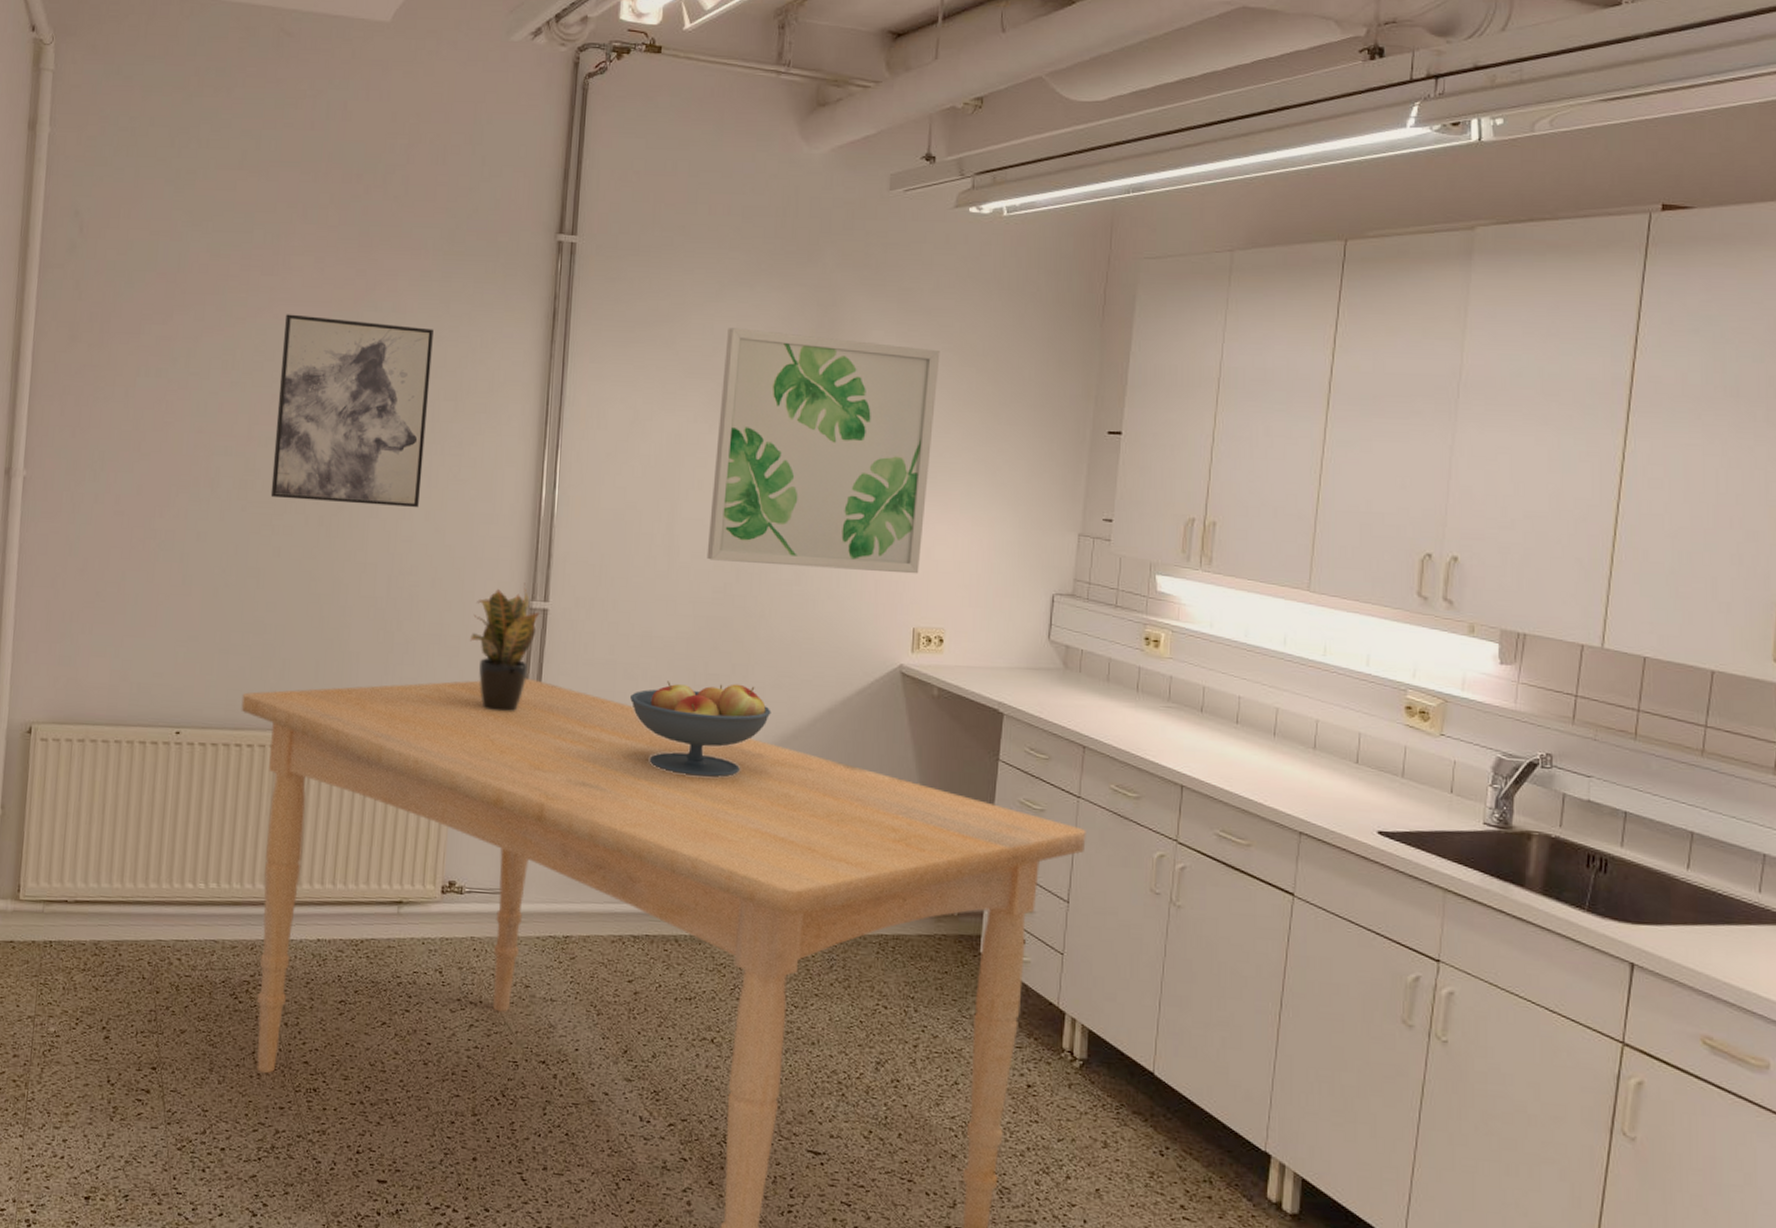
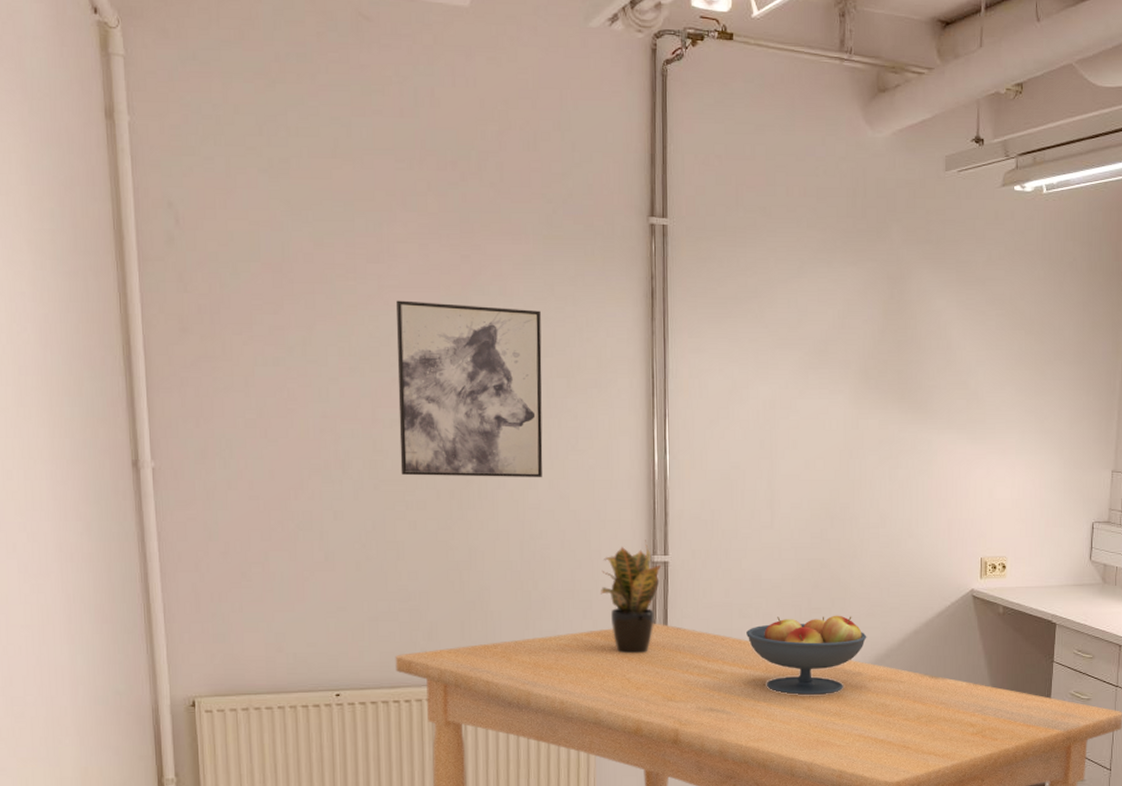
wall art: present [706,328,940,574] -> none [804,301,994,512]

